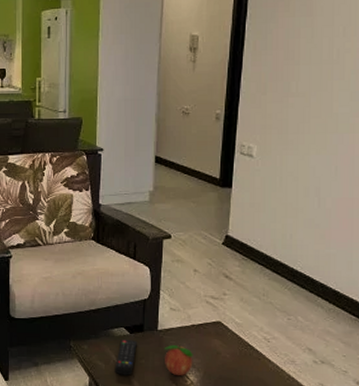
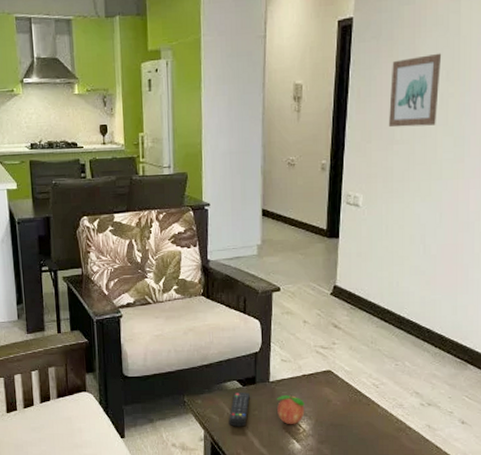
wall art: none [283,9,339,80] -> present [388,53,442,128]

